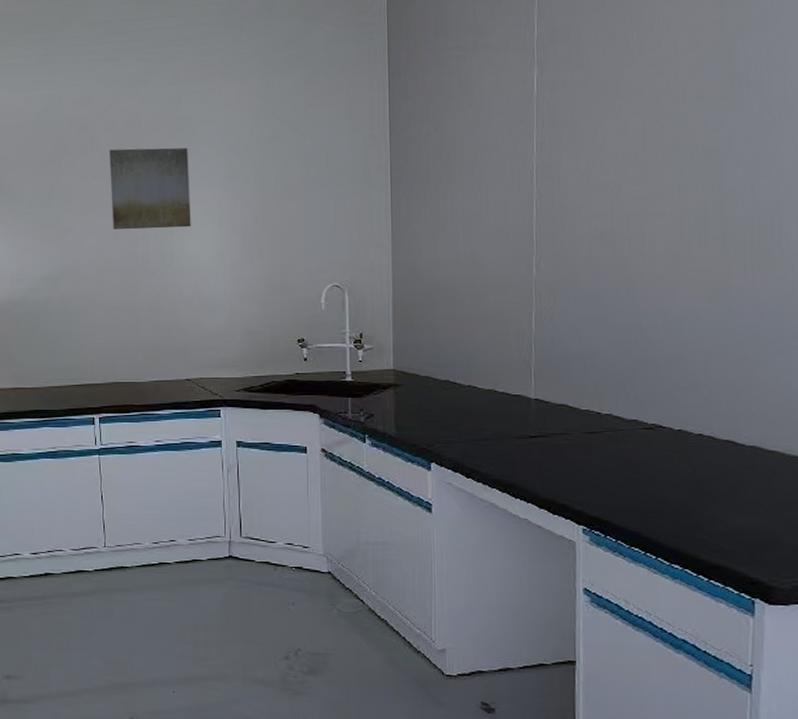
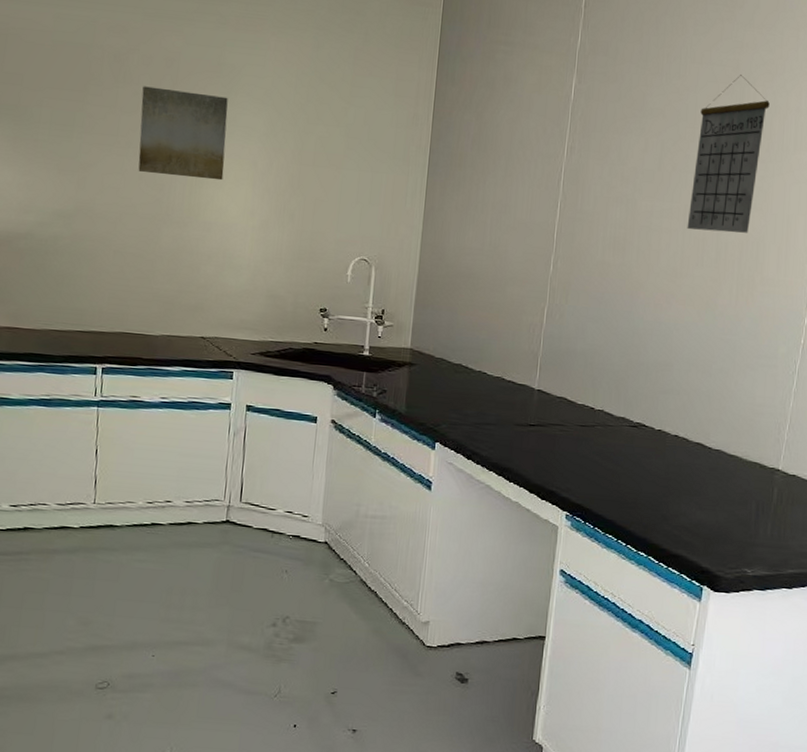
calendar: none [683,35,765,210] -> present [687,75,770,233]

